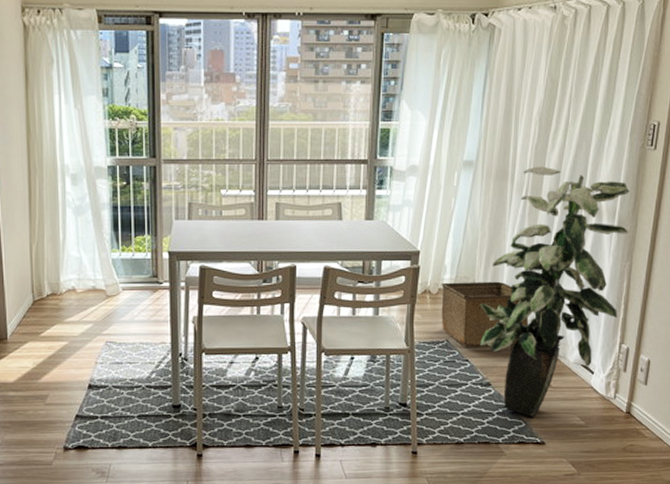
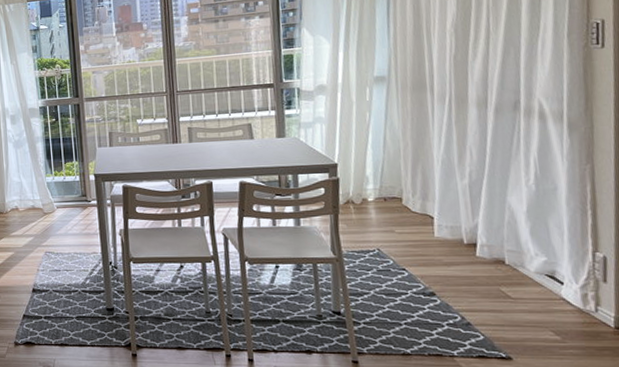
storage bin: present [441,281,529,348] -> none [364,190,473,256]
indoor plant: present [479,166,630,417] -> none [411,74,585,330]

